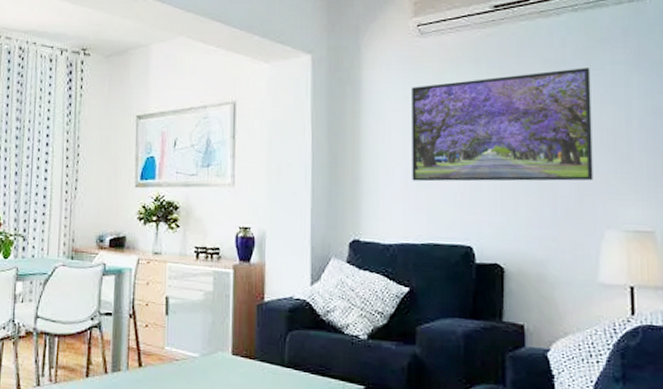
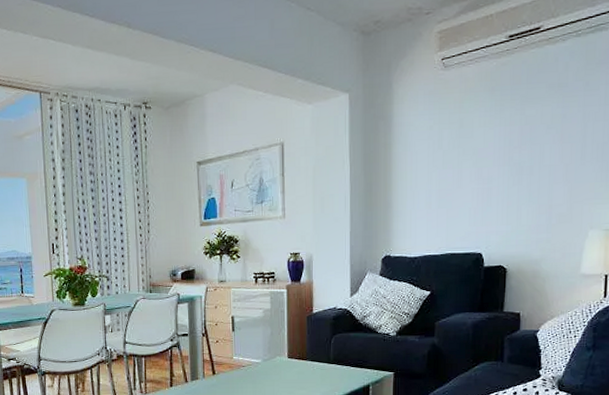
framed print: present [412,68,593,182] -> none [434,89,588,202]

